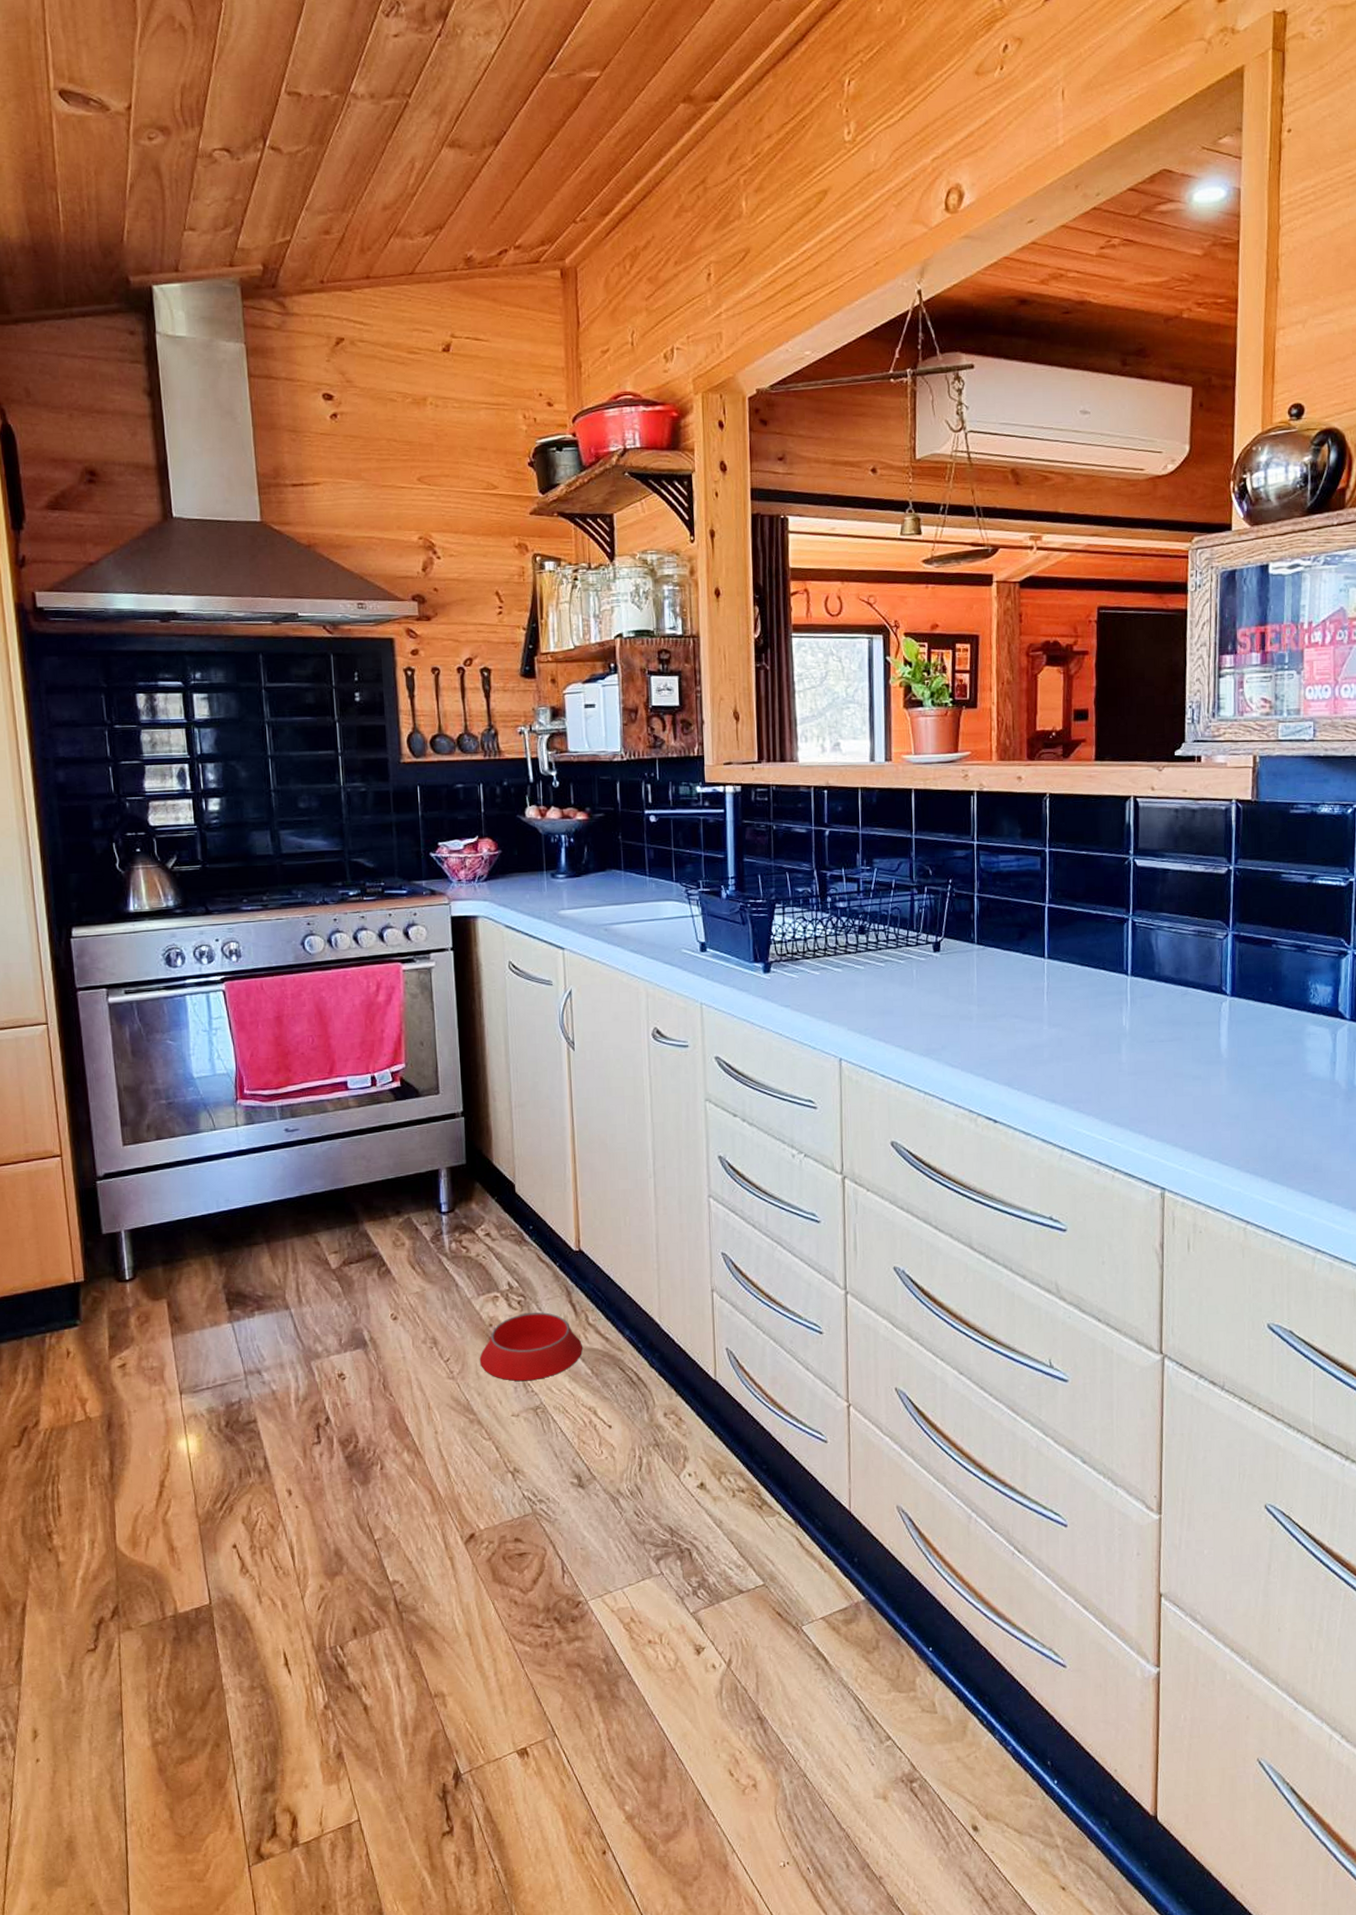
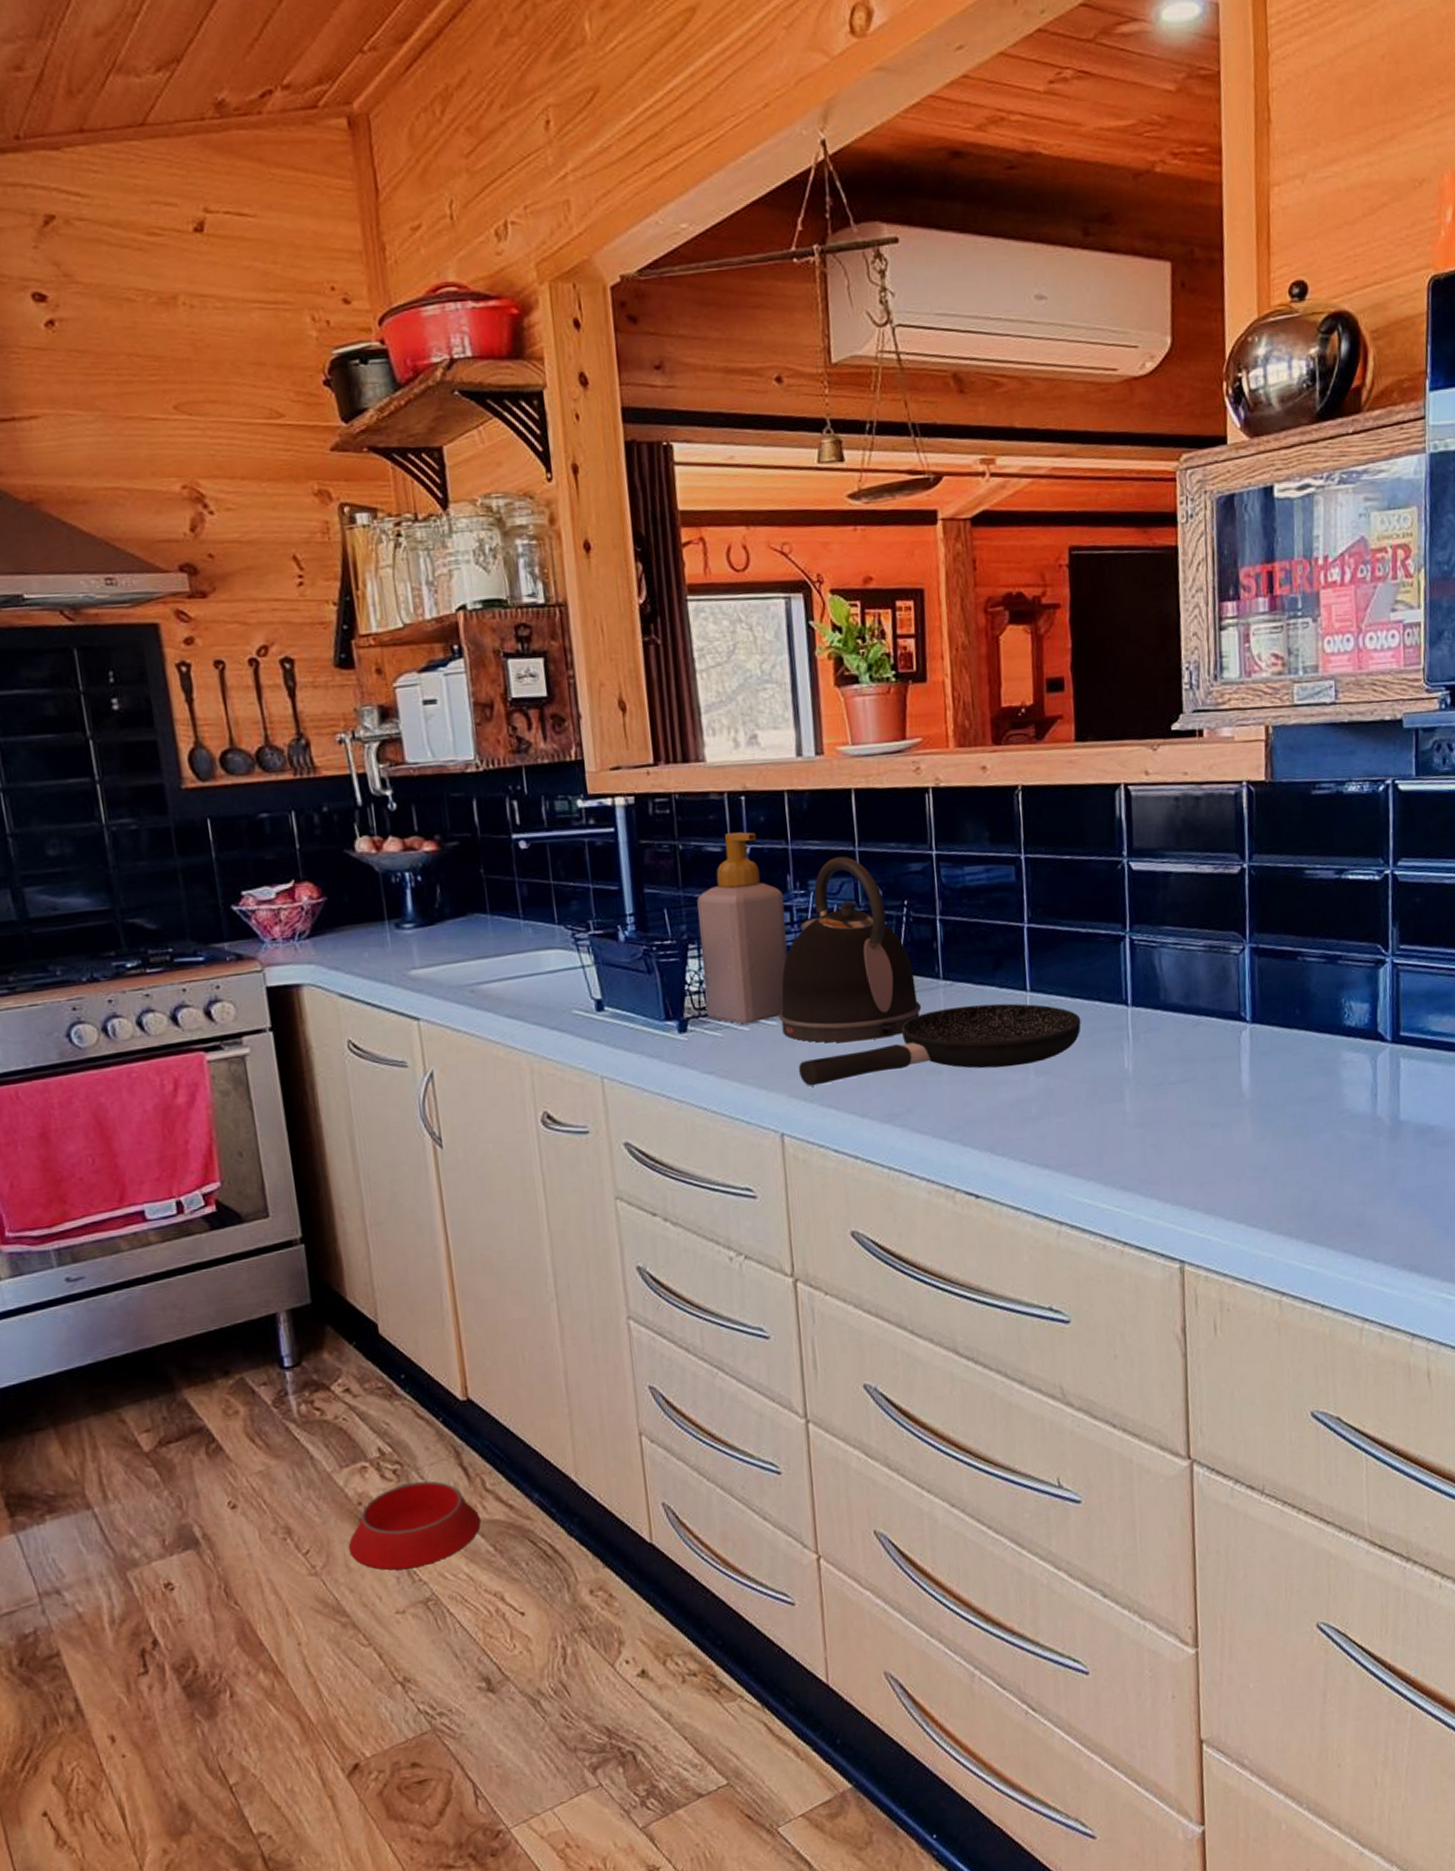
soap bottle: none [784,818,854,970] -> present [697,832,788,1024]
kettle: none [844,842,959,989] -> present [779,856,922,1043]
frying pan: none [856,966,1088,1022] -> present [798,1003,1081,1086]

